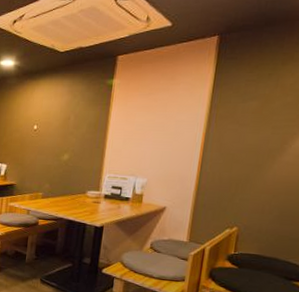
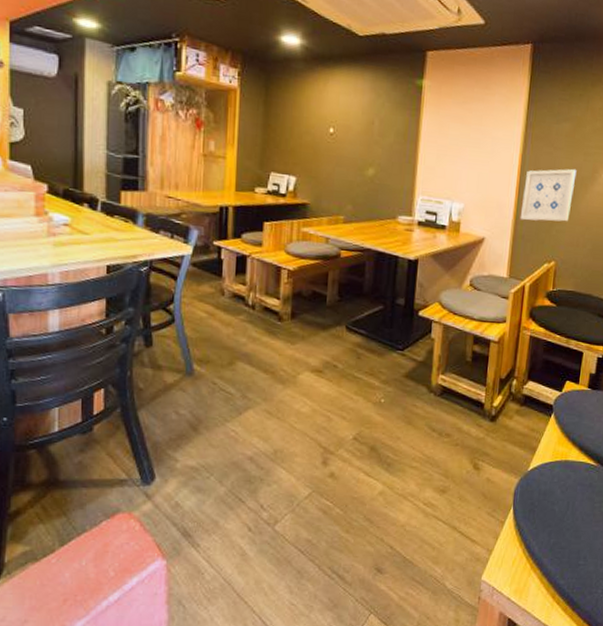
wall art: none [201,142,264,191] -> present [520,168,577,222]

